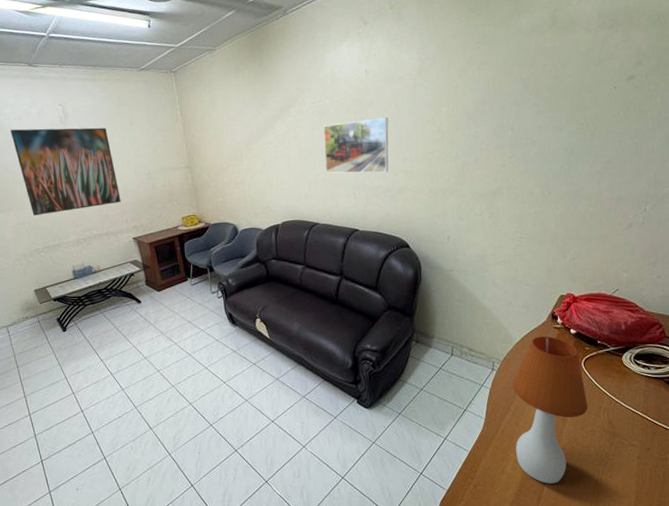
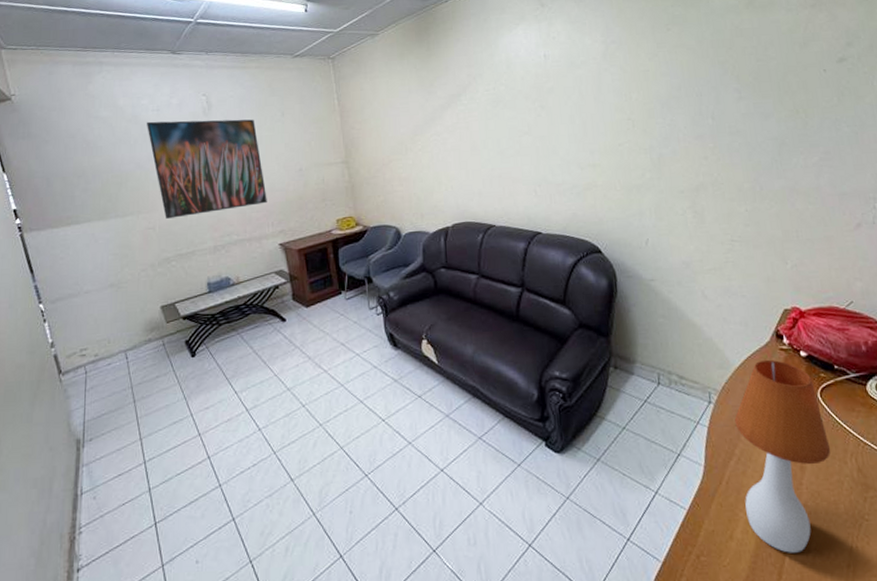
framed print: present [323,117,389,174] -> none [498,105,574,168]

